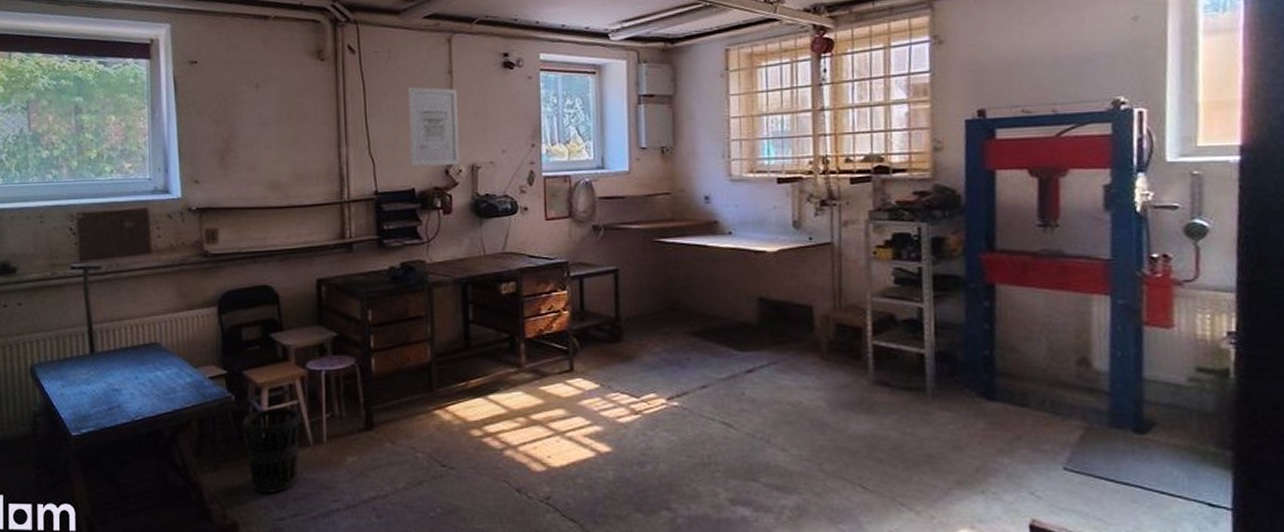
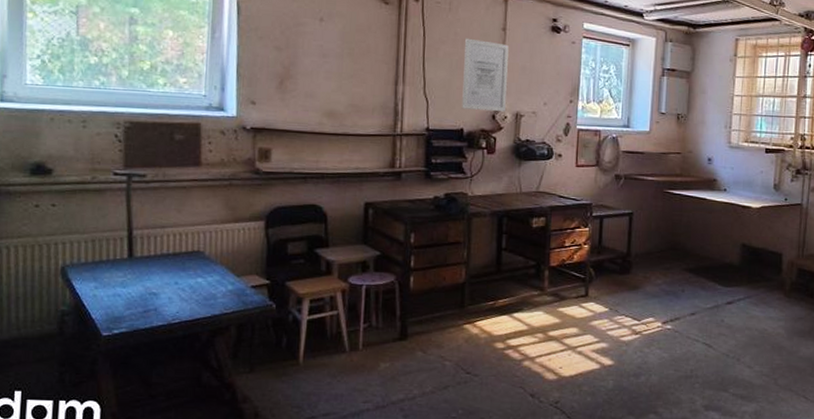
wastebasket: present [242,407,301,494] -> none [281,316,340,395]

